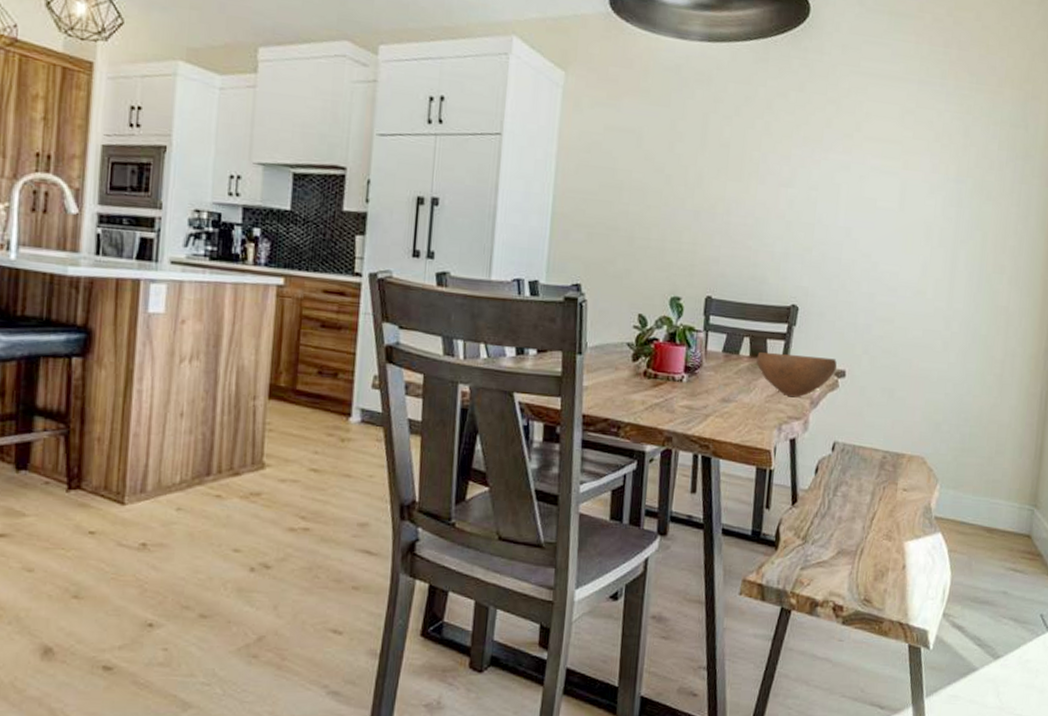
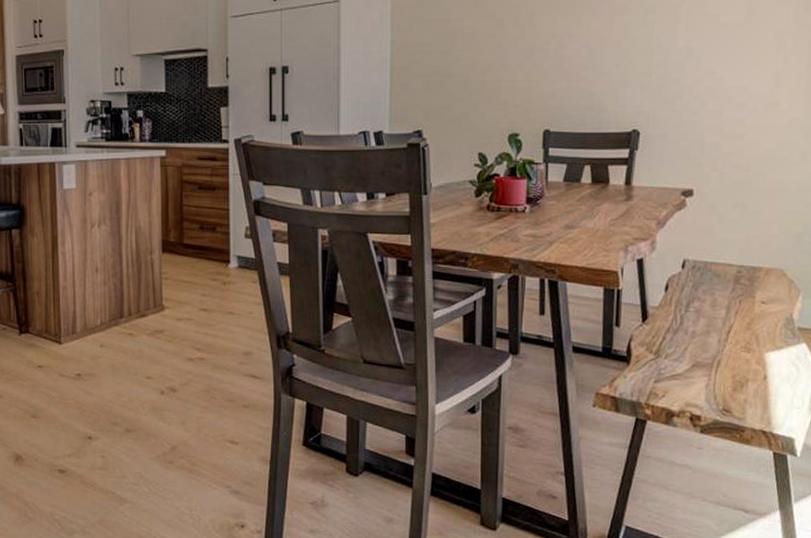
bowl: present [756,351,837,398] -> none [599,178,683,219]

